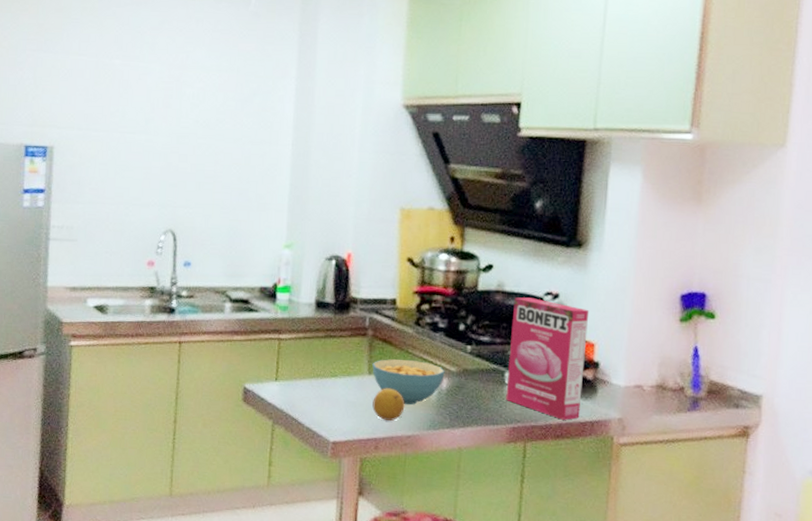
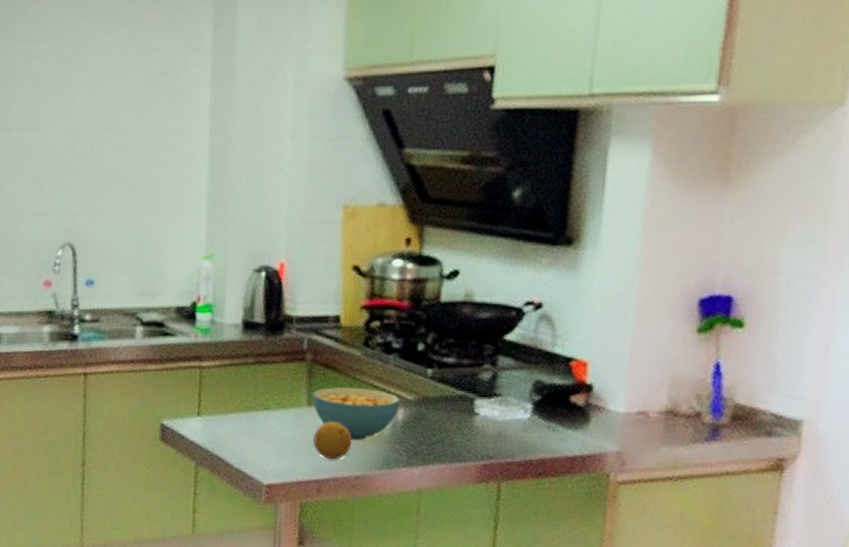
cereal box: present [506,297,589,420] -> none [475,309,581,455]

